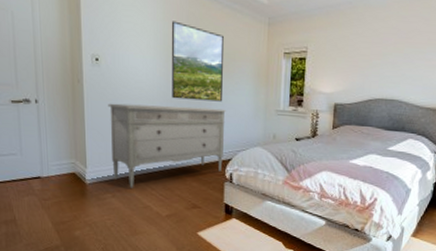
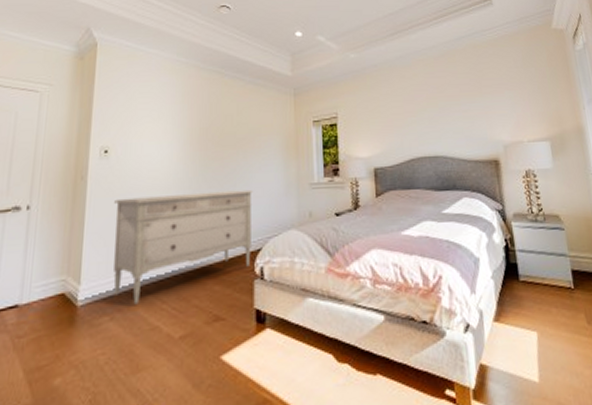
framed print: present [172,21,224,102] -> none [190,102,248,185]

